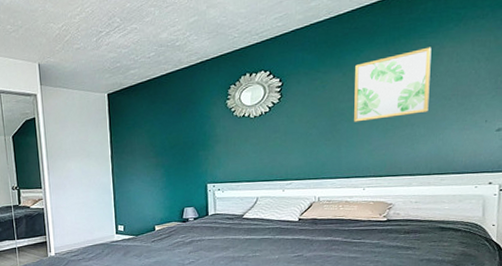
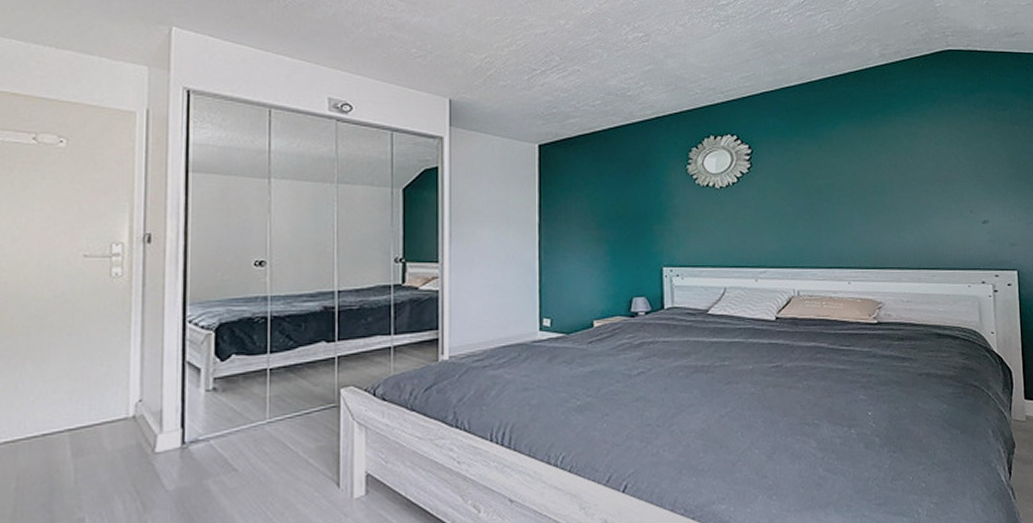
wall art: present [354,47,432,122] -> none [831,126,912,202]

